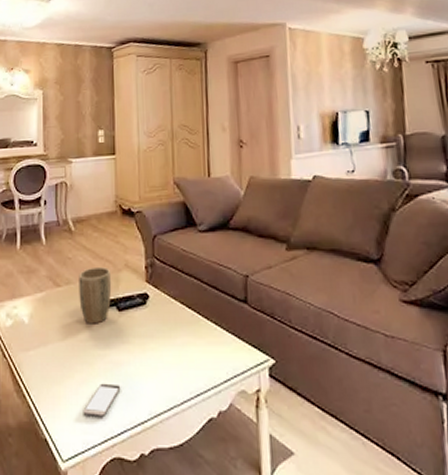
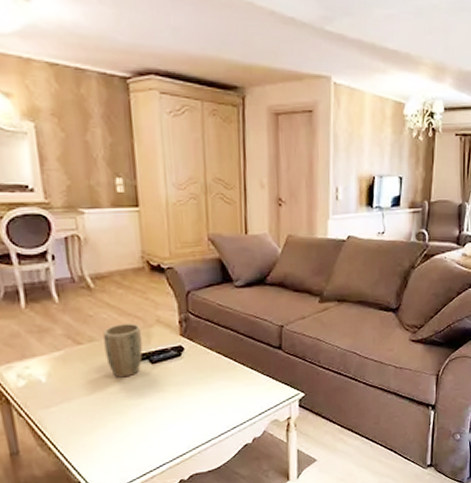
smartphone: present [83,383,121,416] -> none [118,427,158,457]

